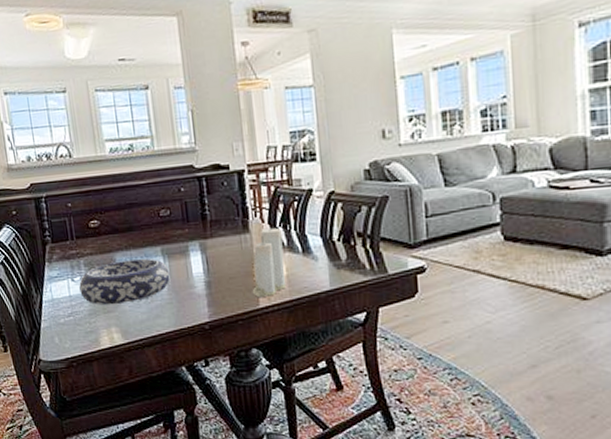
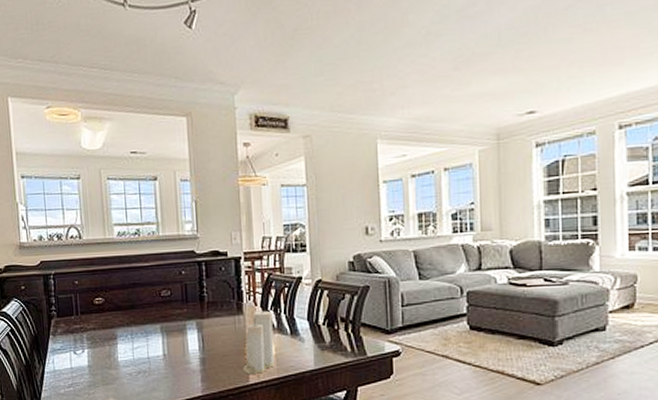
decorative bowl: present [79,258,170,305] -> none [81,334,168,378]

